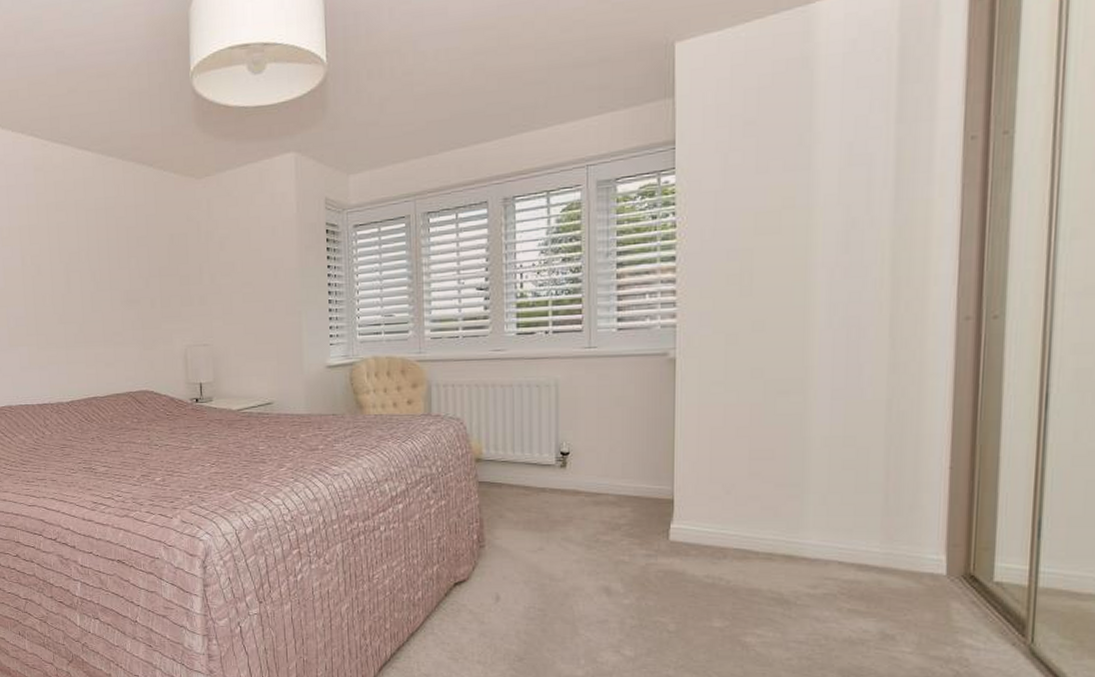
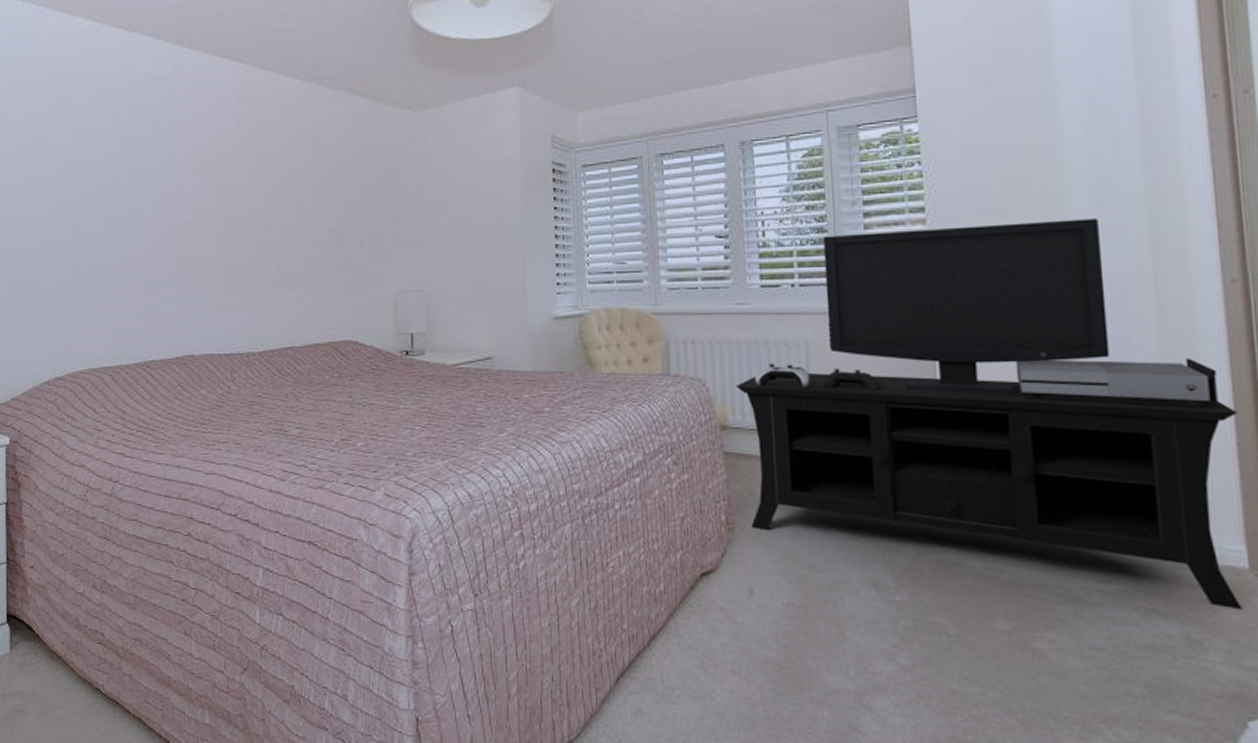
media console: none [491,262,955,610] -> present [736,219,1243,610]

